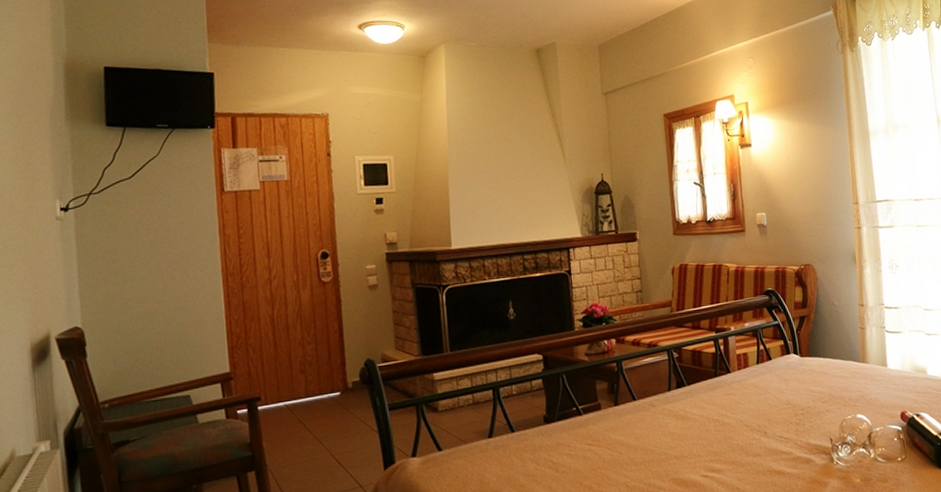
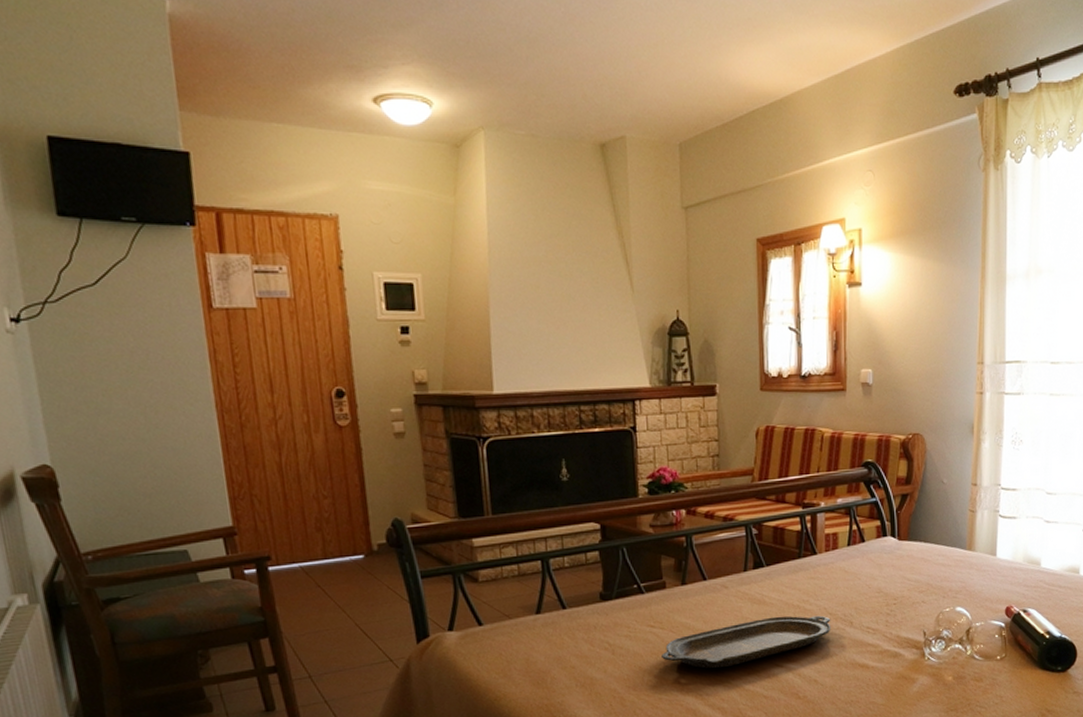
serving tray: none [599,427,748,482] -> present [662,615,831,669]

